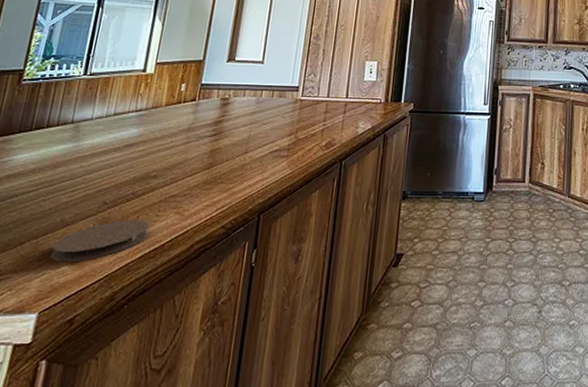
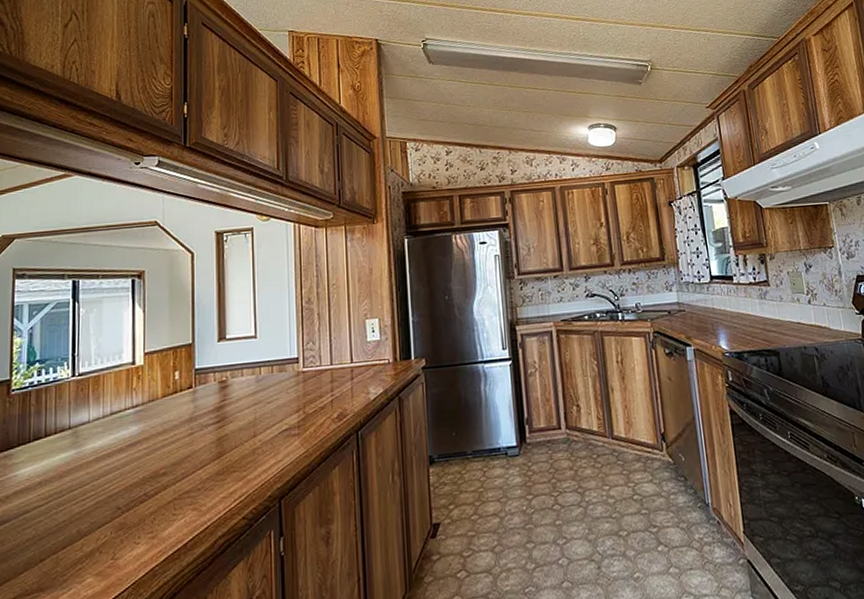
coaster: present [50,219,149,262] -> none [73,520,168,575]

